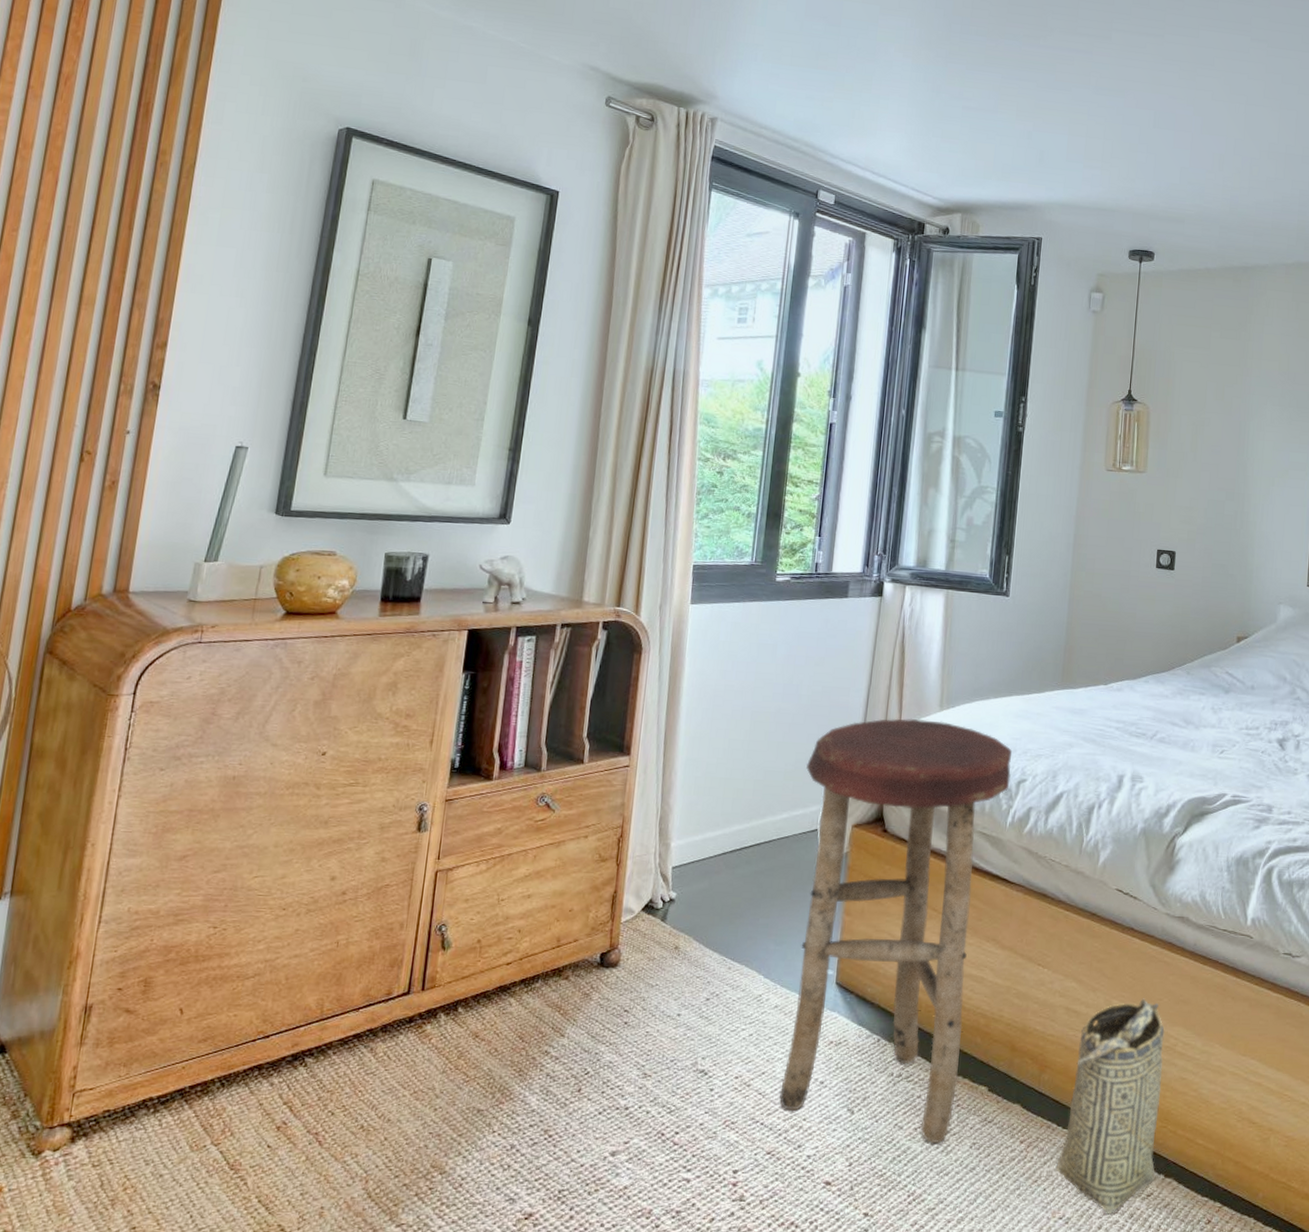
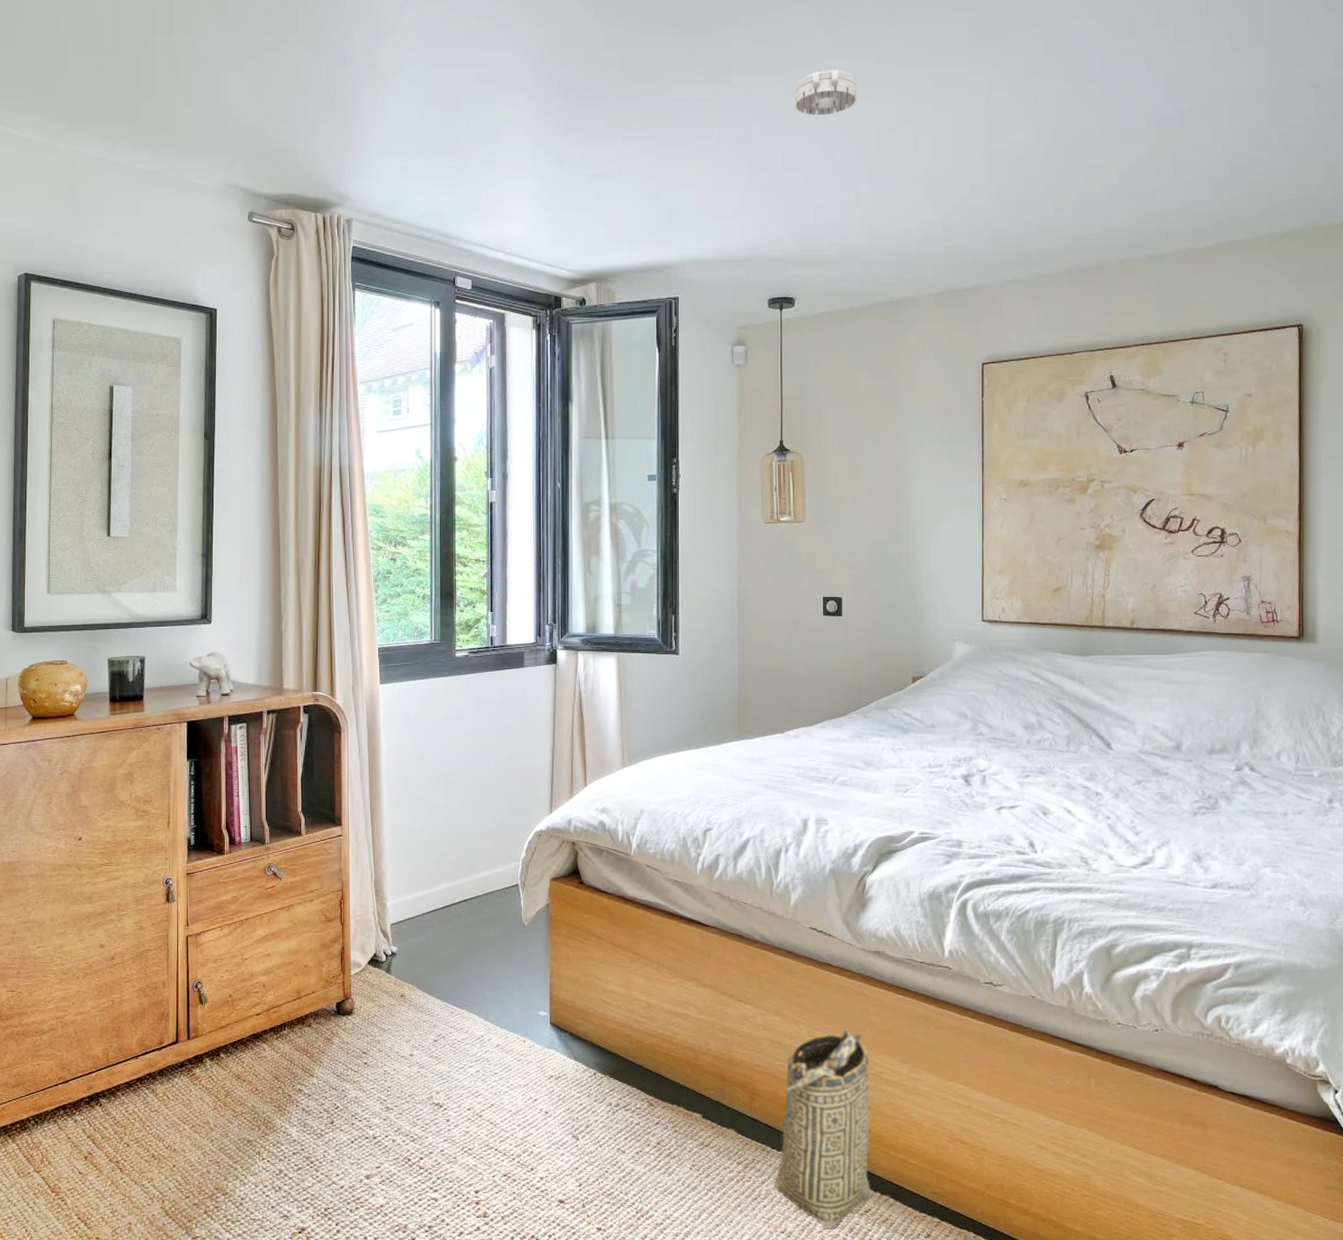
stool: present [779,718,1013,1143] -> none [502,776,696,1165]
smoke detector: none [1170,40,1230,83] -> present [795,69,857,116]

